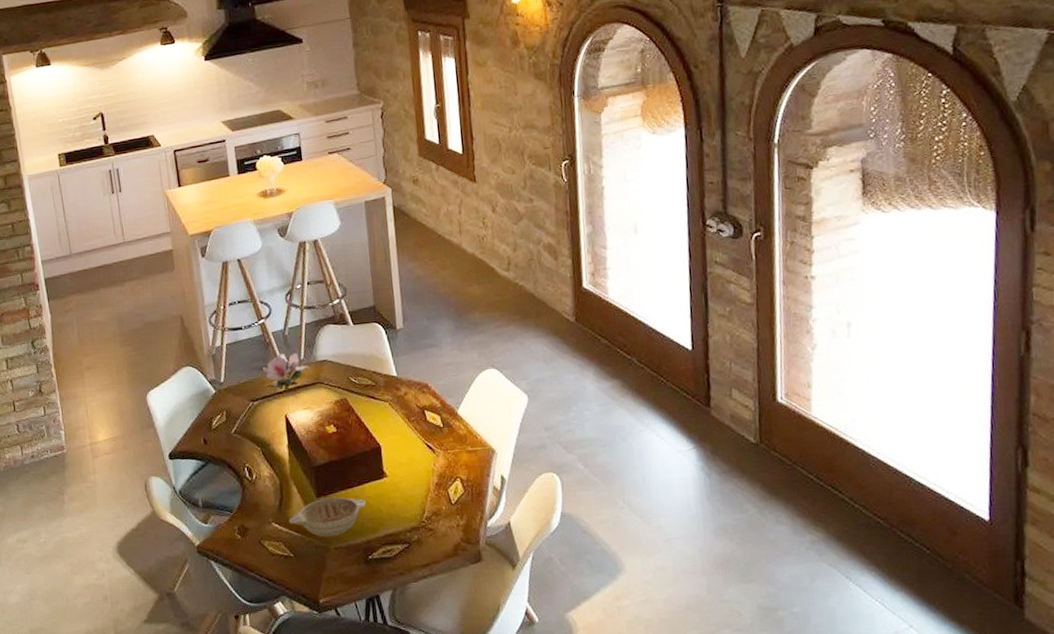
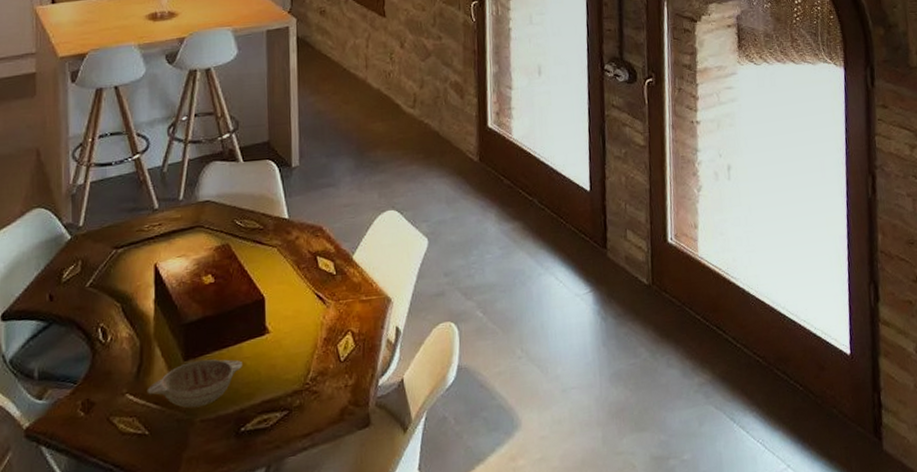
flower: present [263,352,310,395] -> none [133,192,189,241]

